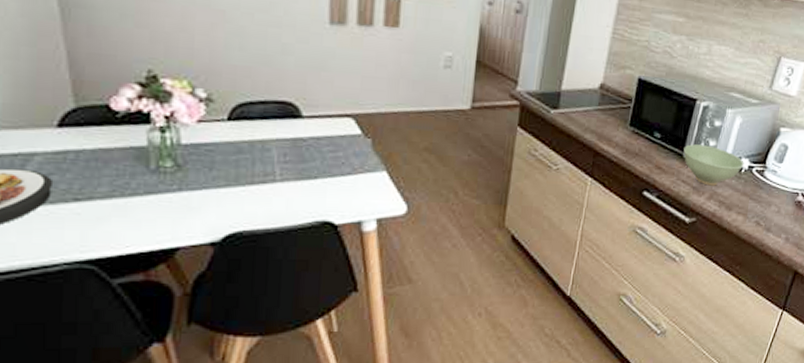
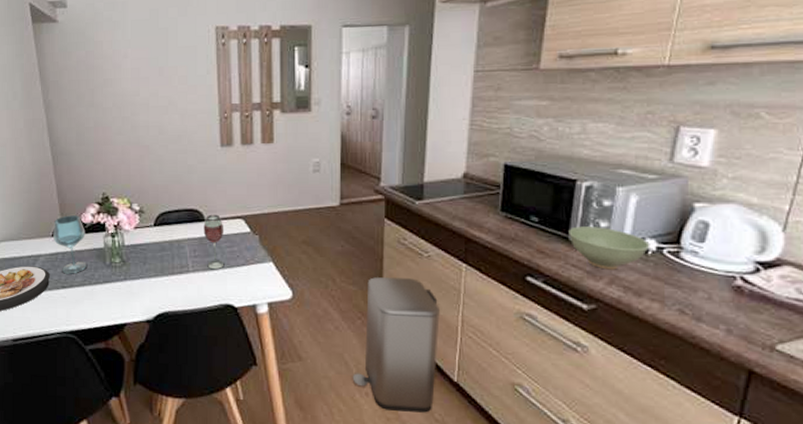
wine glass: none [59,97,117,182] -> present [53,215,87,274]
wineglass: none [298,109,328,178] -> present [203,214,225,269]
pedal bin: none [466,190,562,329] -> present [352,277,440,413]

